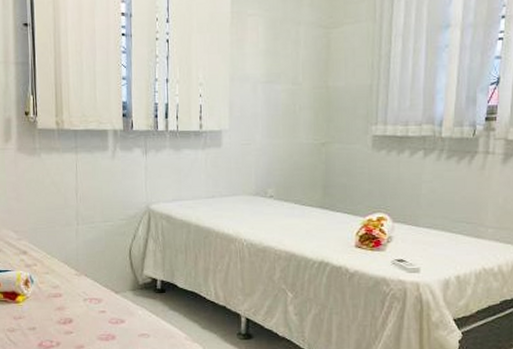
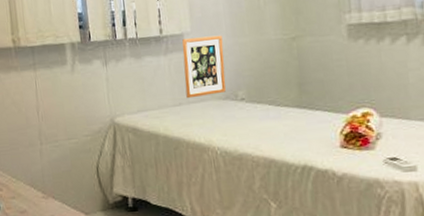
picture frame: none [219,135,258,192] -> present [182,35,226,99]

